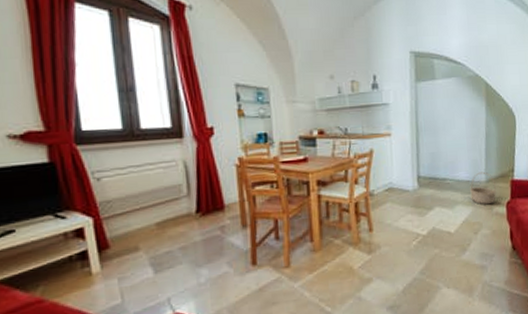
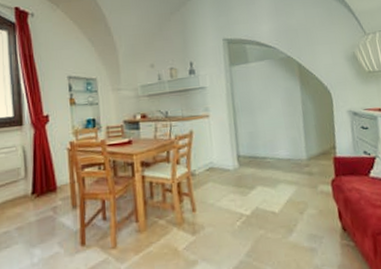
basket: present [470,171,497,205] -> none [291,149,320,184]

